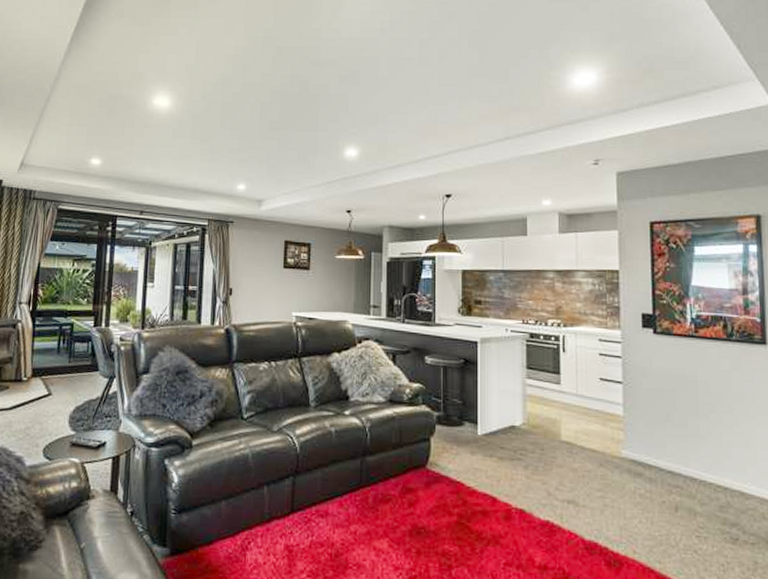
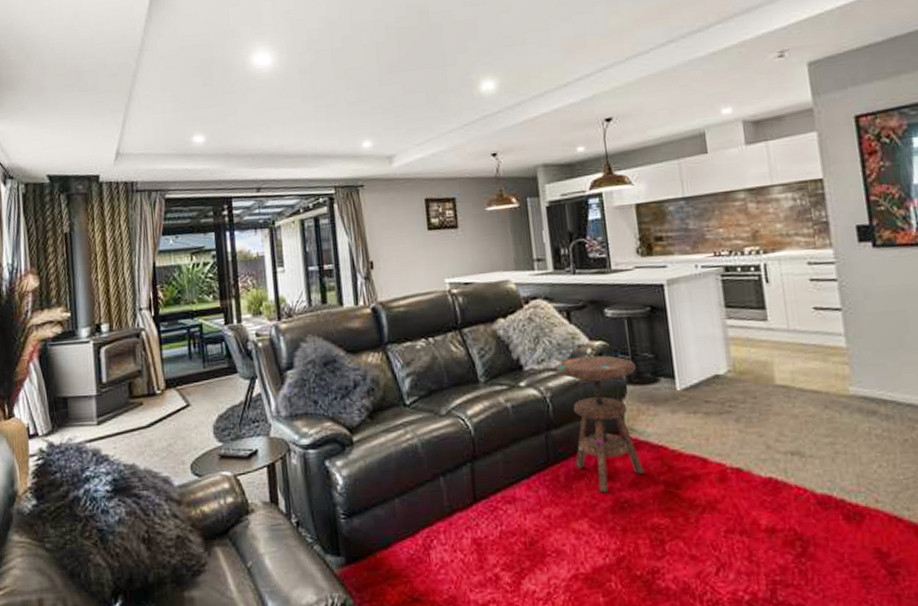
side table: none [377,395,446,518] -> present [556,355,644,493]

